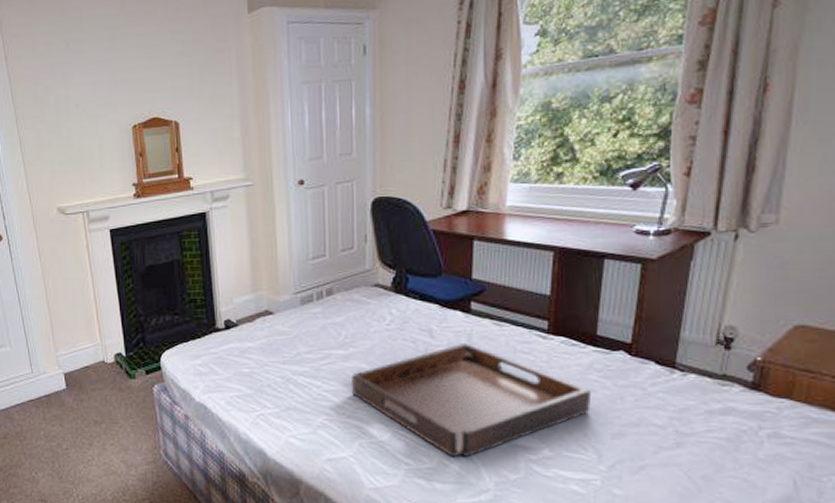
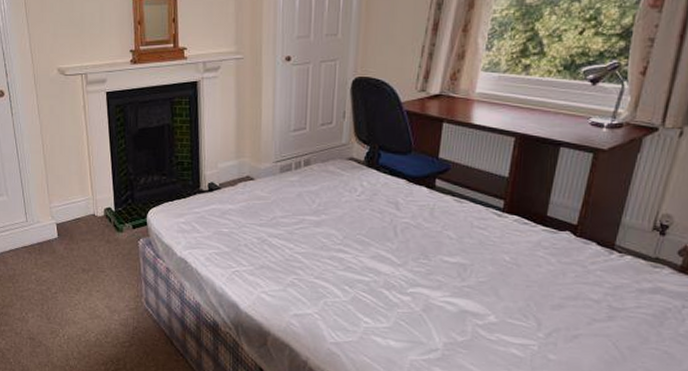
serving tray: present [352,342,592,458] -> none [321,216,538,320]

